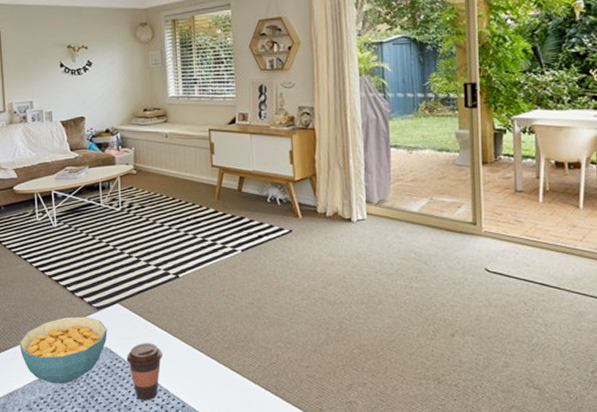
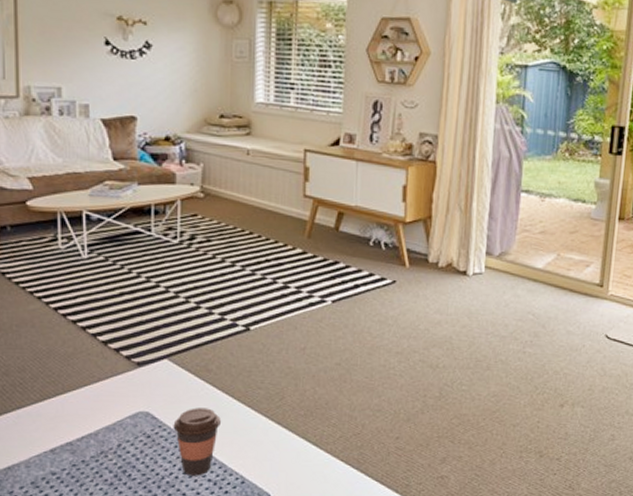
cereal bowl: present [19,316,107,383] -> none [24,373,150,455]

